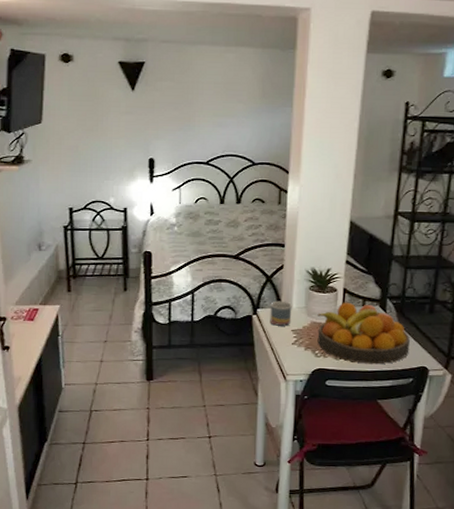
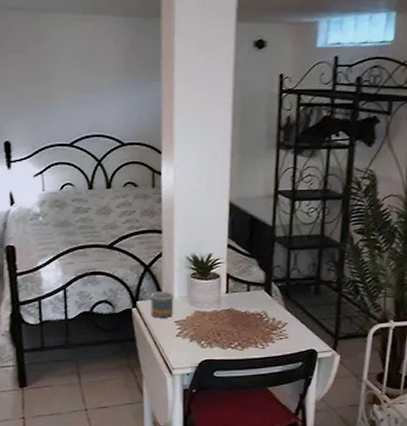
fruit bowl: present [317,302,410,365] -> none [201,288,297,351]

